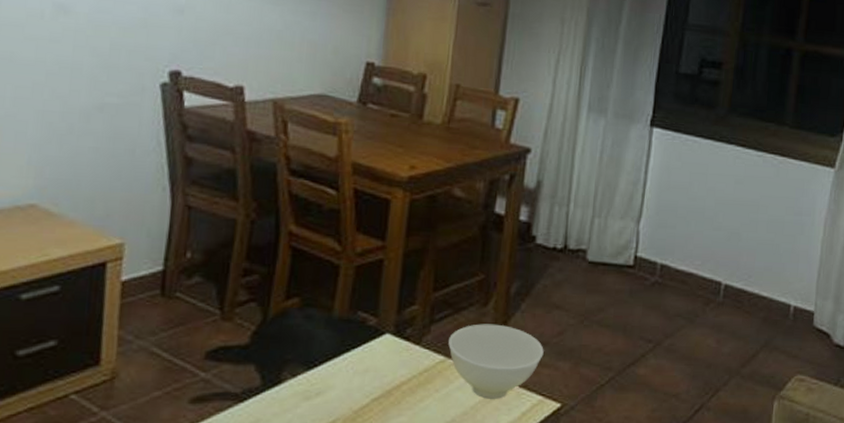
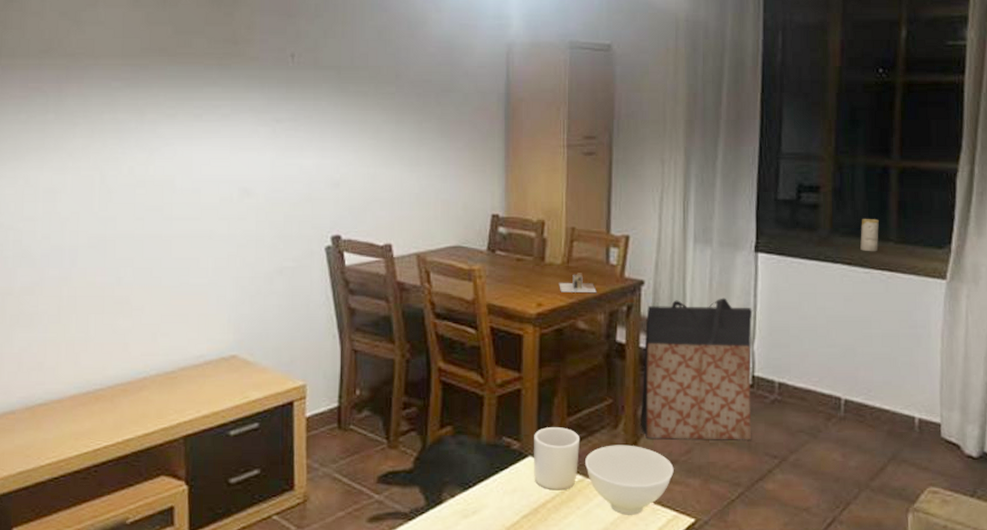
mug: none [390,301,446,372] -> present [534,426,581,491]
napkin holder: none [436,135,478,158] -> present [559,273,597,292]
bag: none [513,172,642,323] -> present [641,298,753,440]
candle: none [756,100,777,135] -> present [860,219,879,252]

